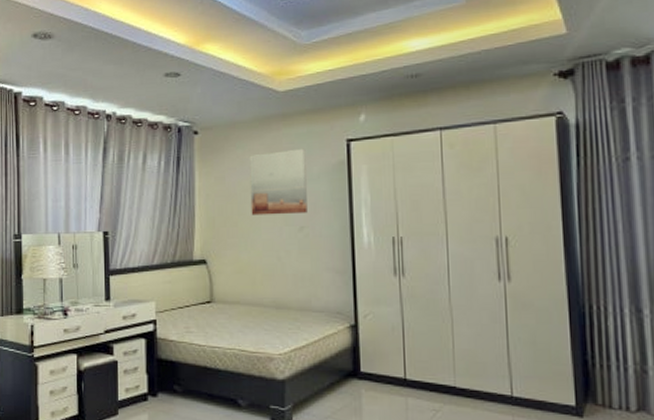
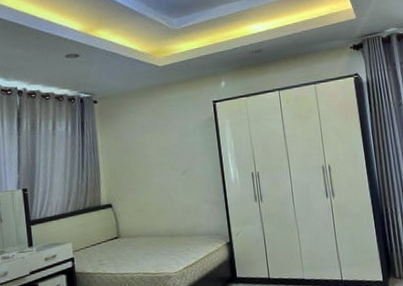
wall art: present [249,148,307,216] -> none [140,110,188,165]

